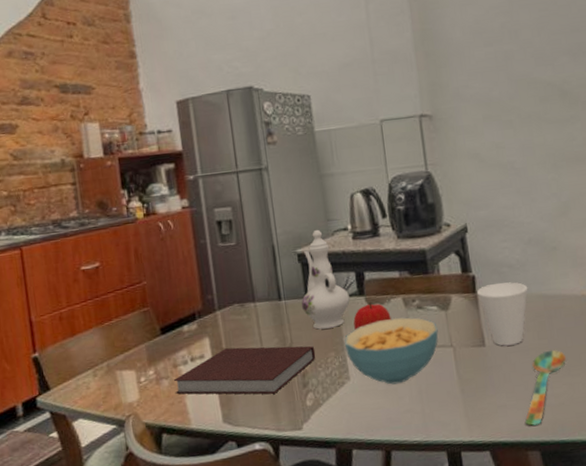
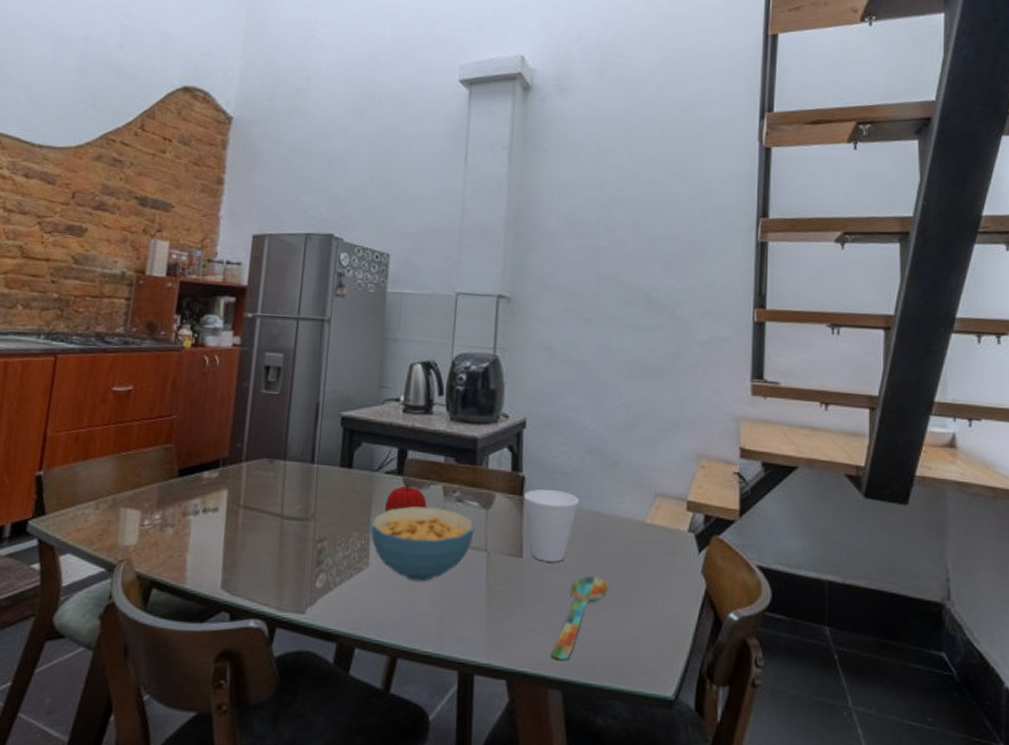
notebook: present [173,346,316,395] -> none [178,505,338,567]
ewer: present [301,229,351,330] -> none [333,394,388,505]

